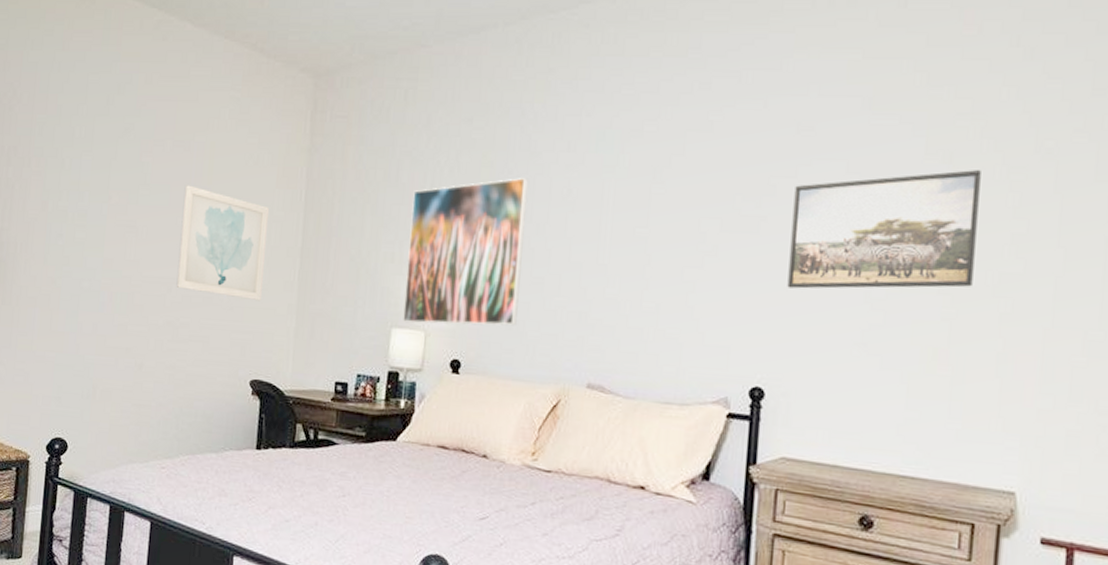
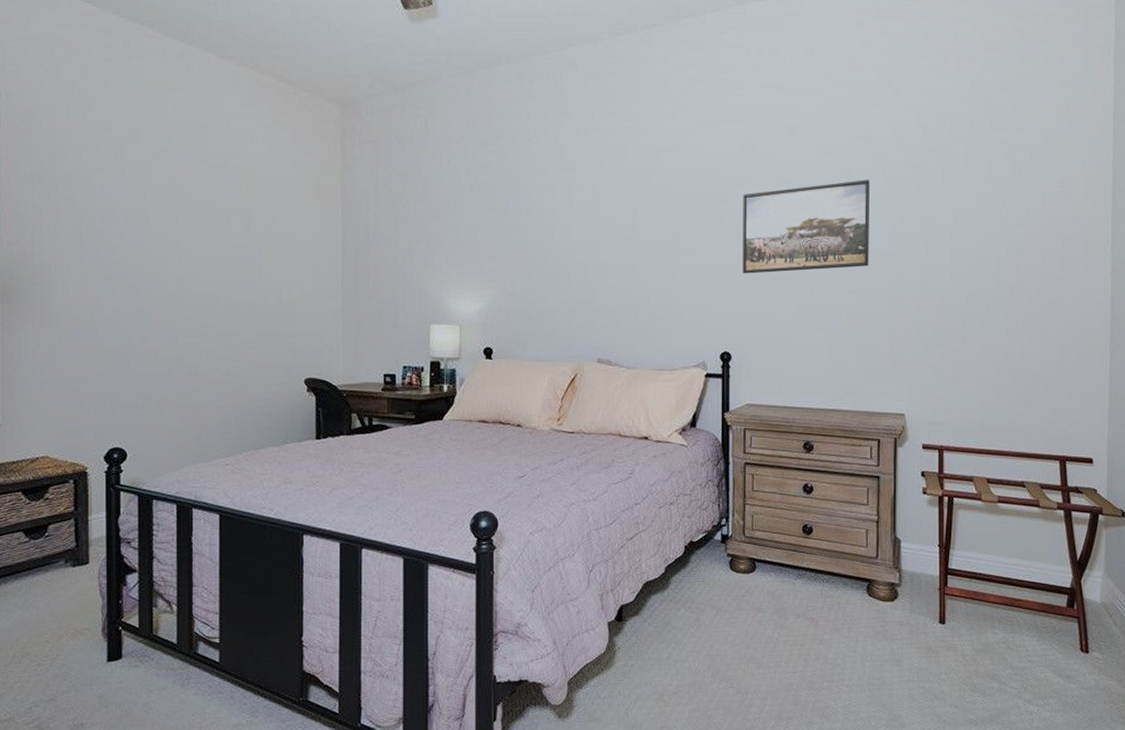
wall art: present [176,185,269,301] -> none [223,205,308,308]
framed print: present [403,178,528,326] -> none [440,193,537,320]

